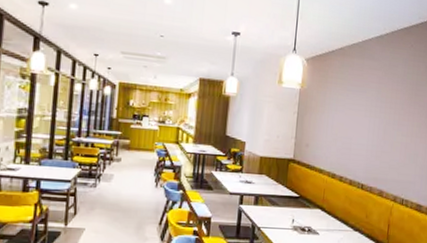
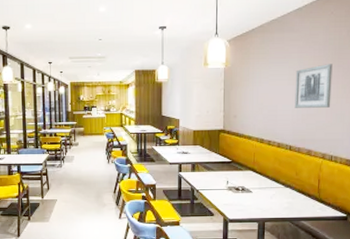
wall art: none [369,99,409,146] -> present [294,64,333,108]

